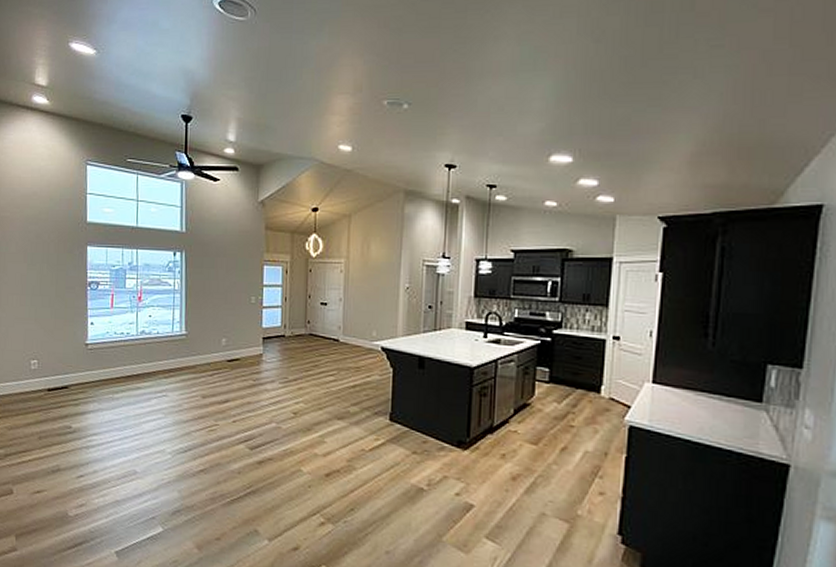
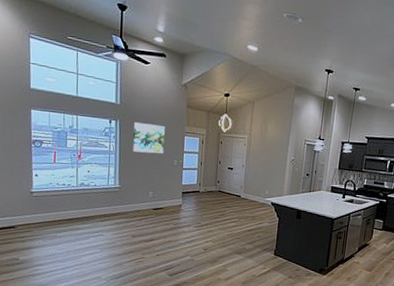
wall art: none [201,251,240,290] -> present [133,121,166,154]

